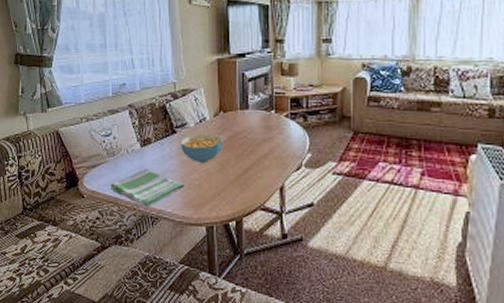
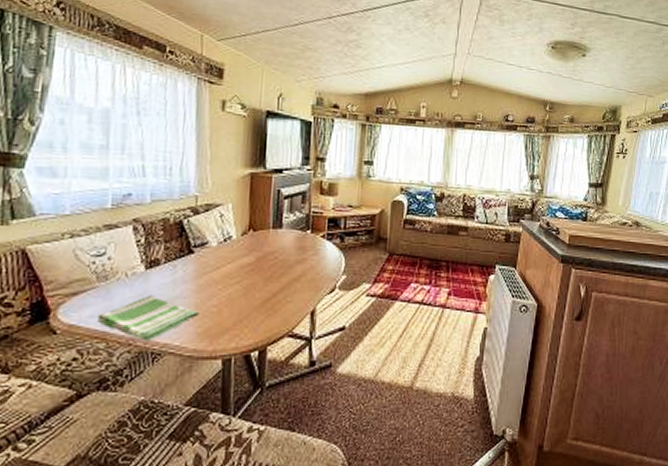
cereal bowl: present [180,133,224,163] -> none [197,253,252,287]

